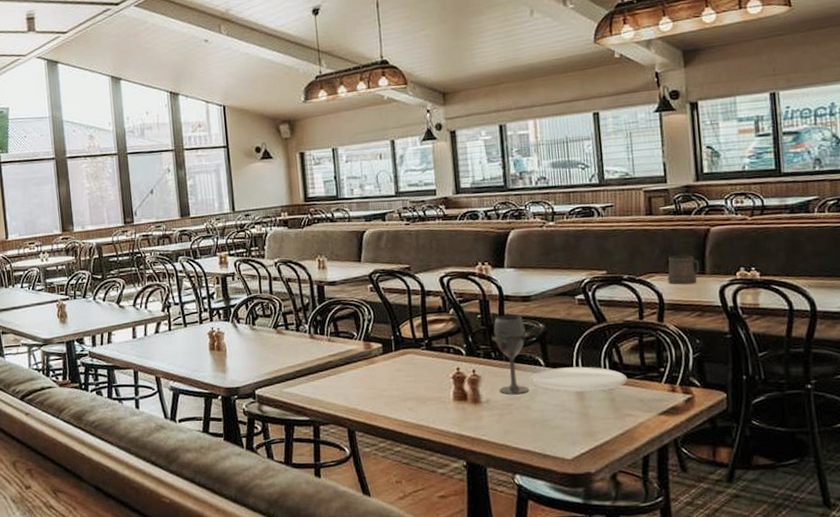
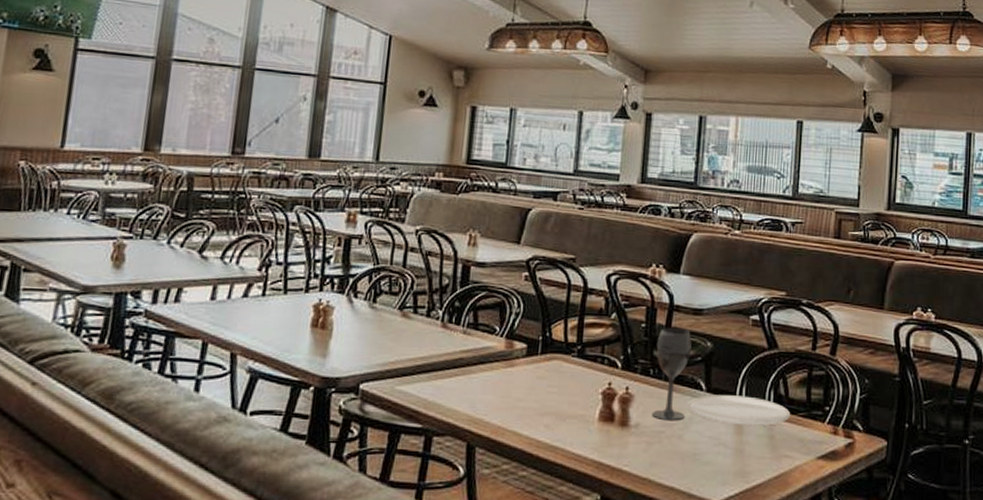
beer mug: present [667,255,700,285] -> none [846,285,879,319]

